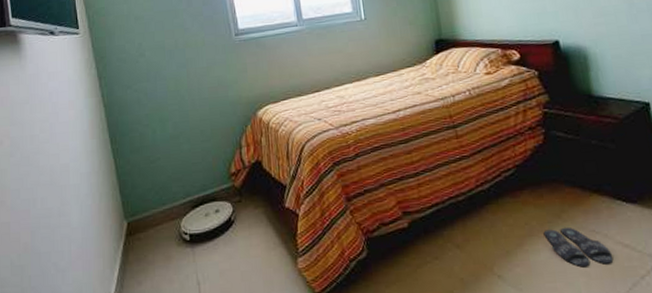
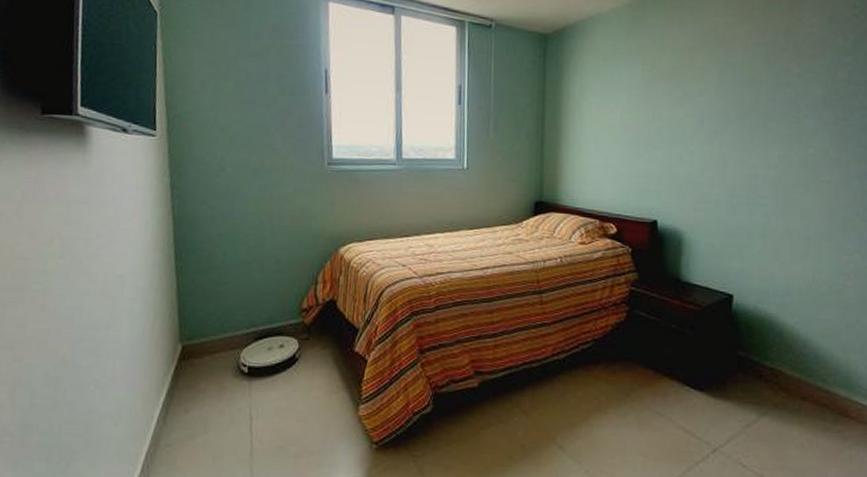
slippers: present [543,226,613,268] -> none [610,406,673,448]

